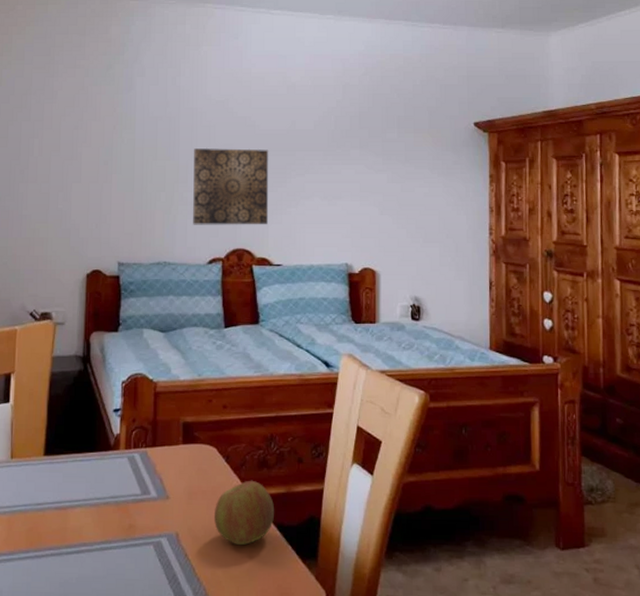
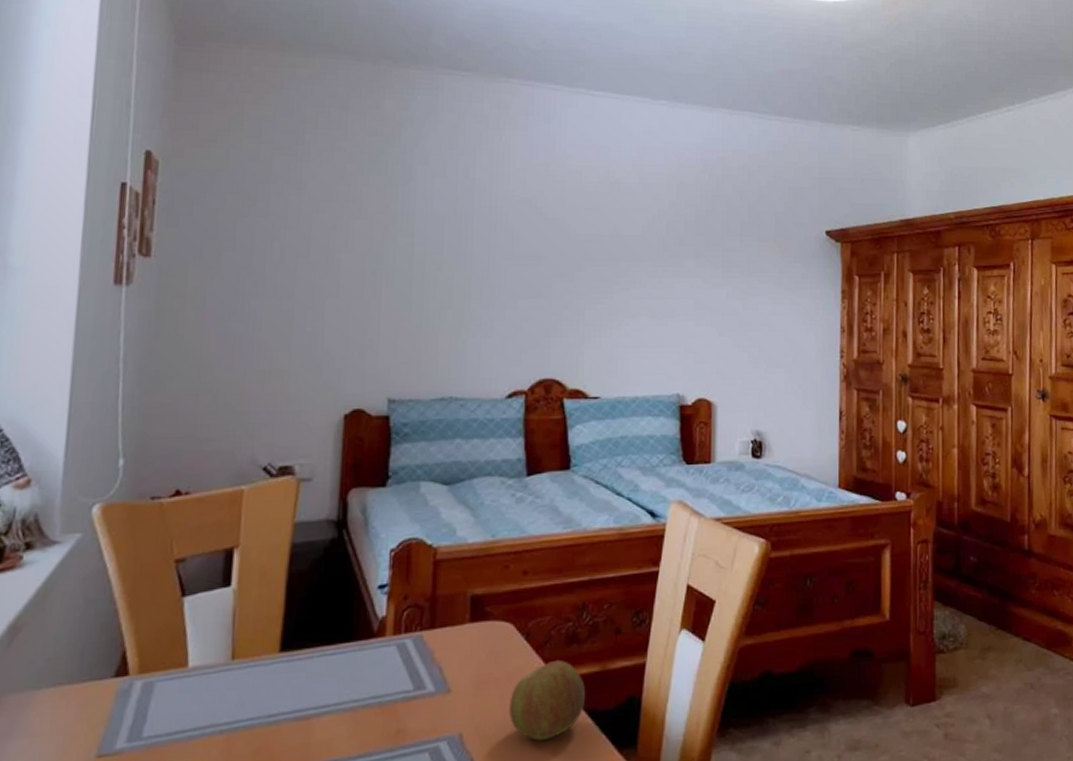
wall art: present [193,147,269,225] -> none [488,255,586,351]

